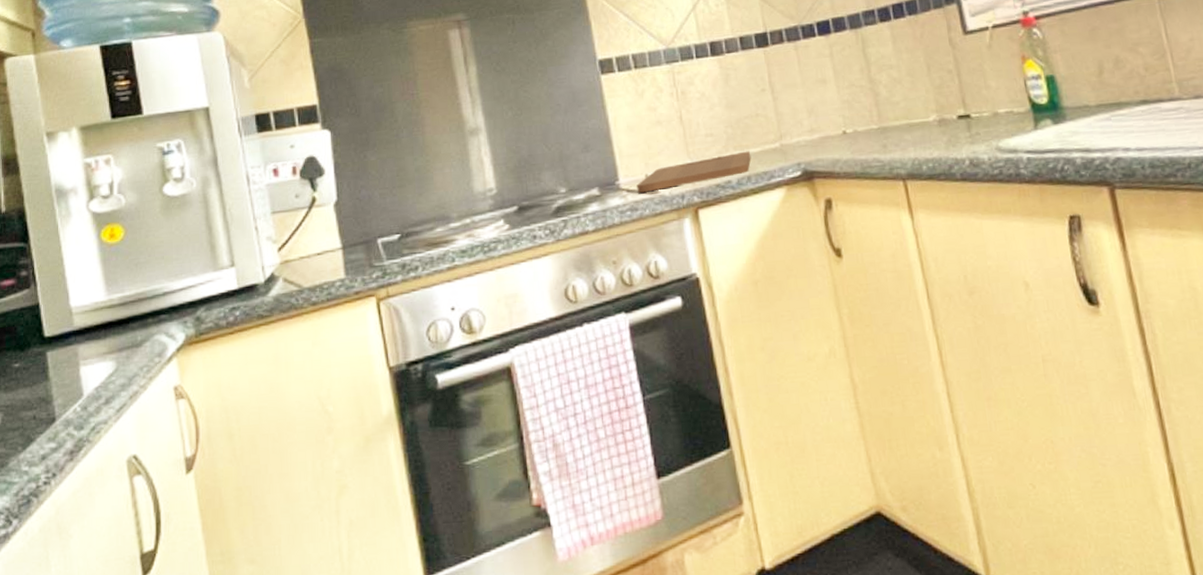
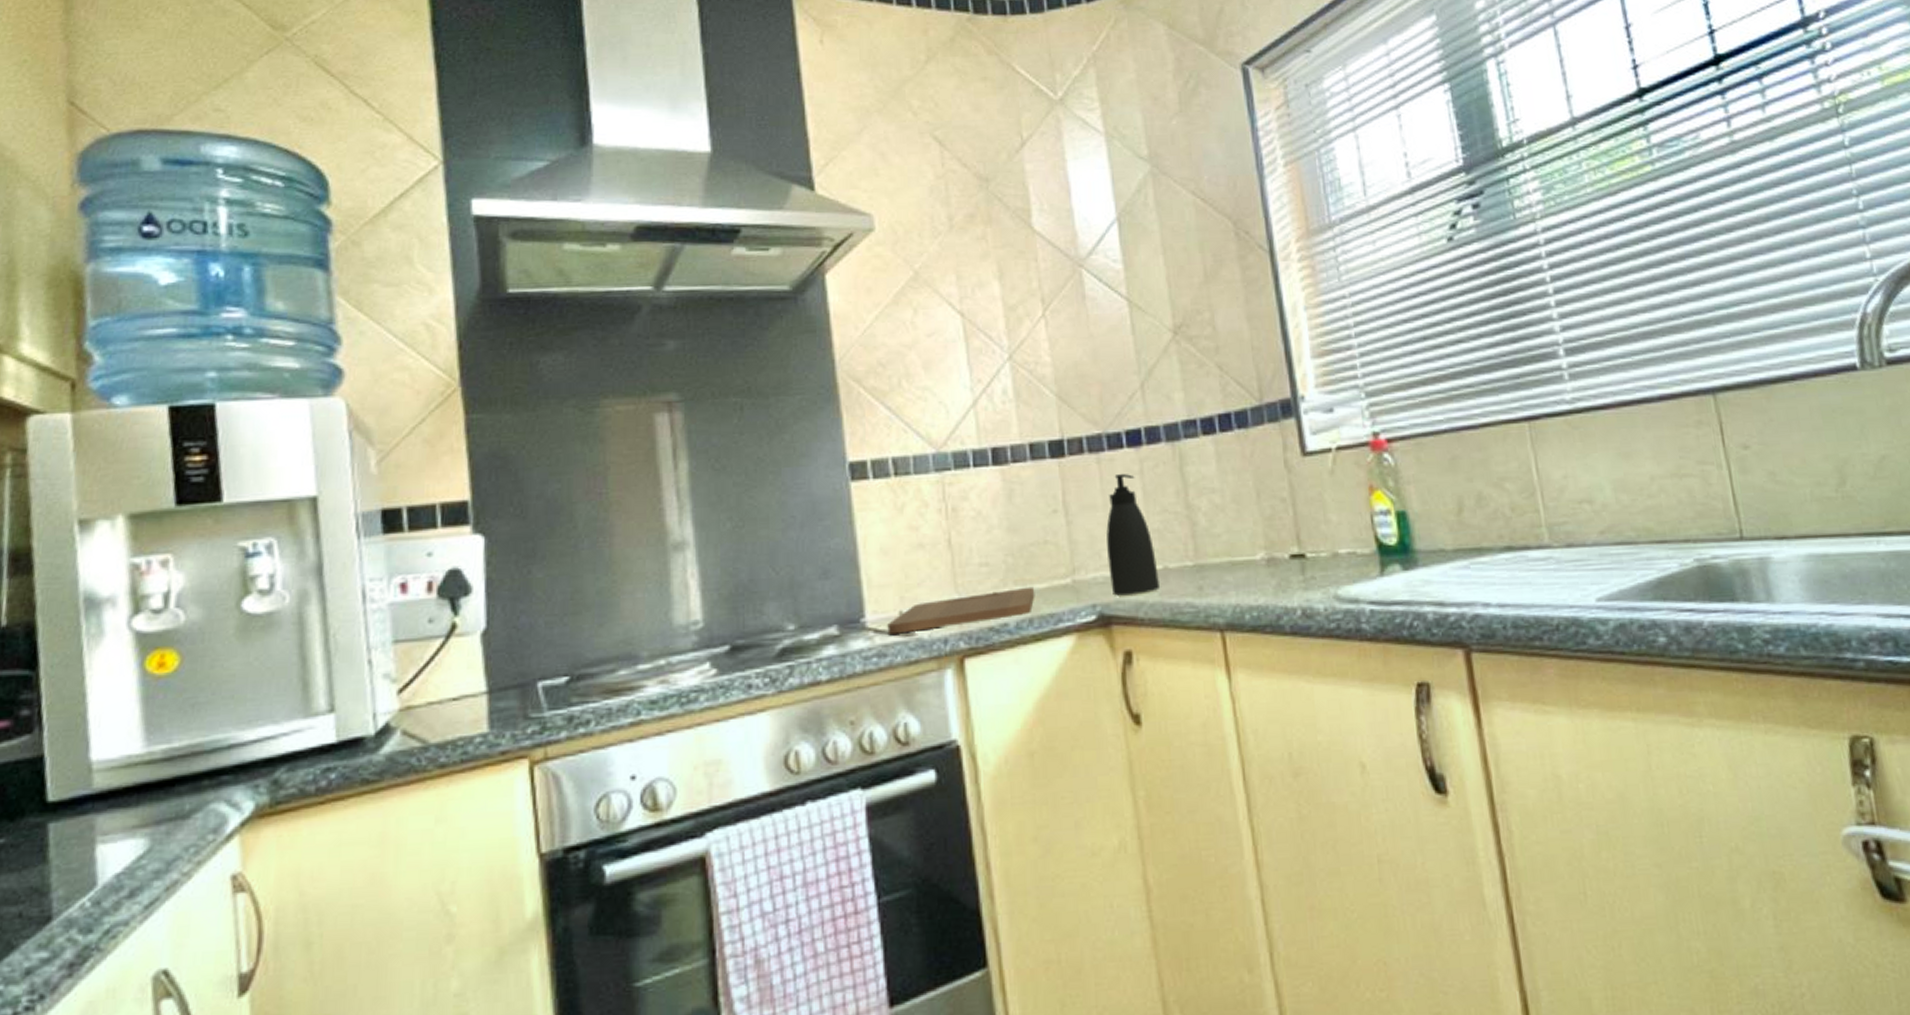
soap dispenser: none [805,57,851,156] -> present [1106,474,1159,596]

